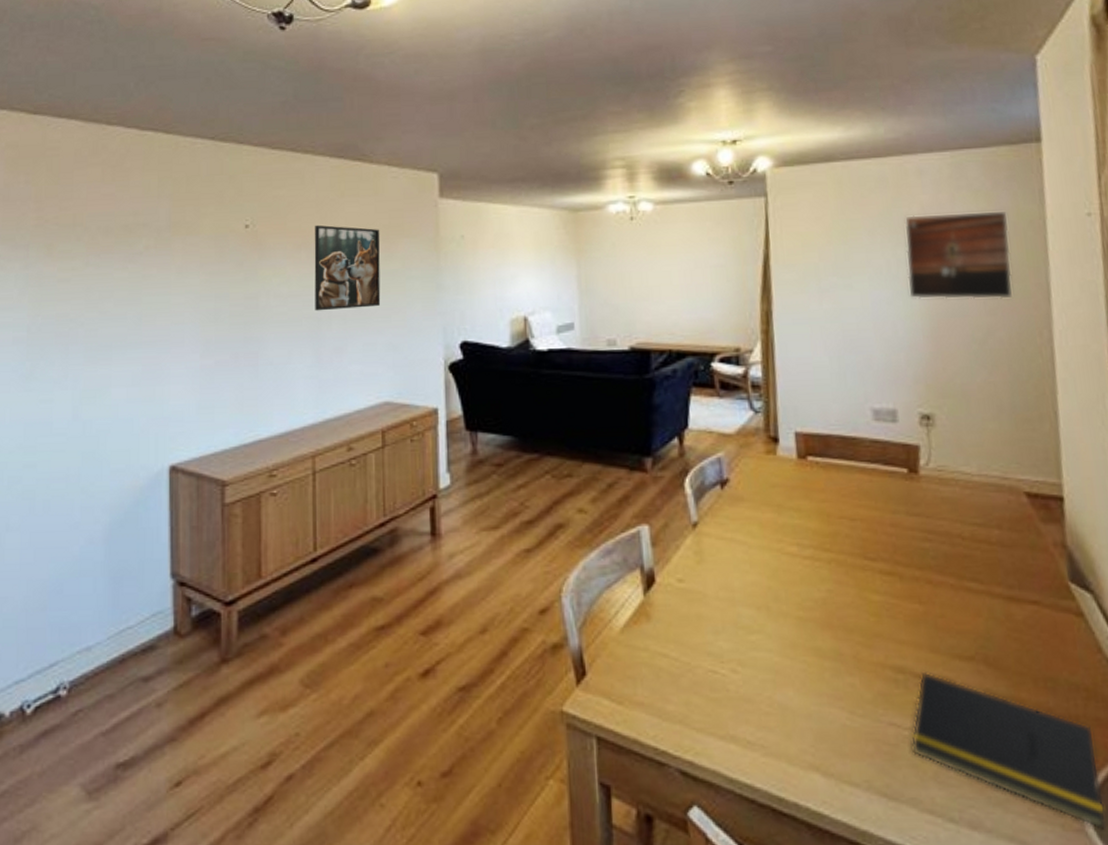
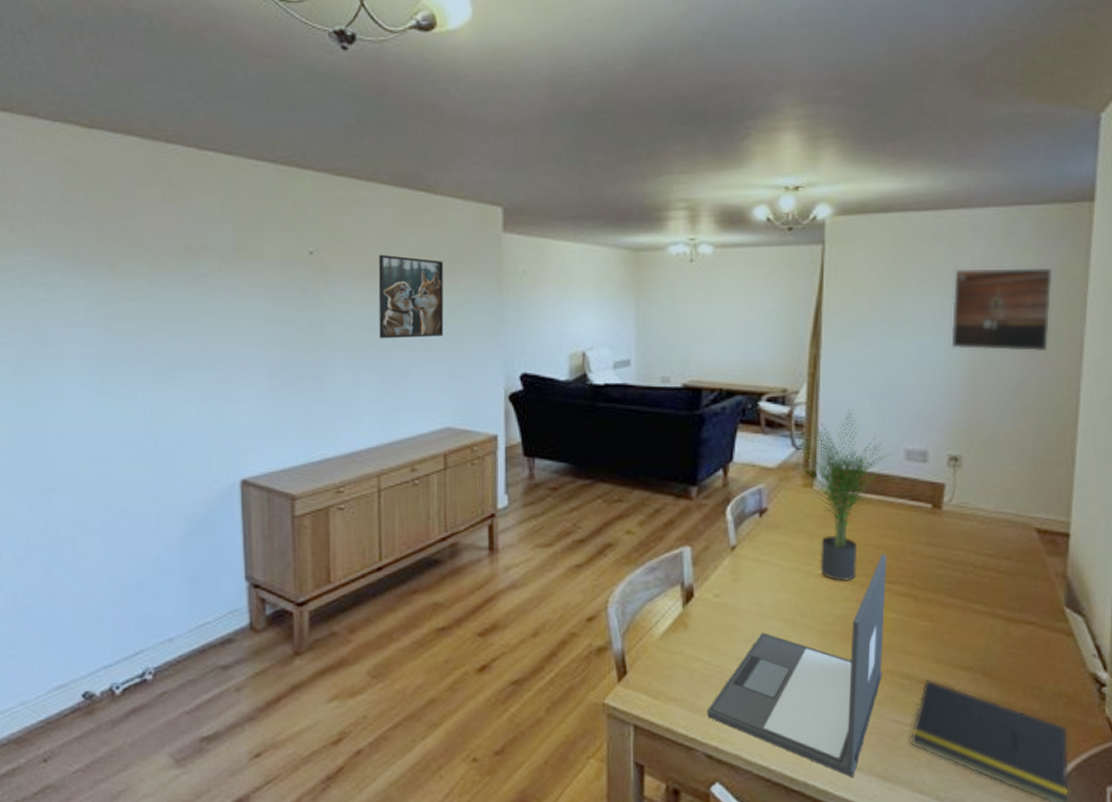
laptop: none [678,526,873,796] -> present [707,553,887,777]
potted plant: none [756,367,860,559] -> present [796,409,893,581]

